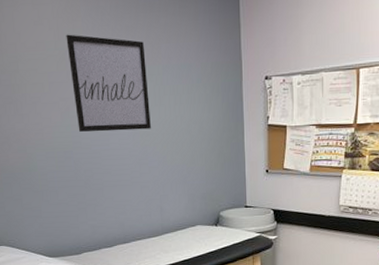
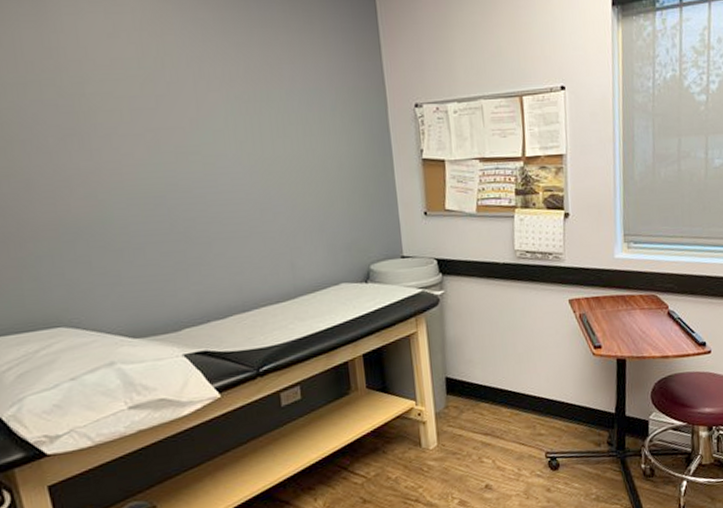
wall art: present [66,34,151,132] -> none [153,50,274,171]

